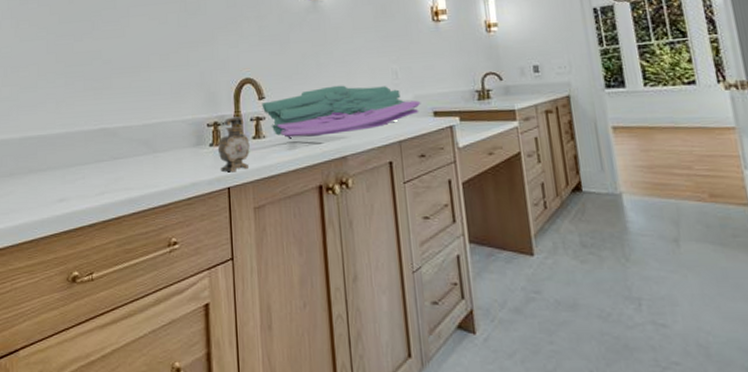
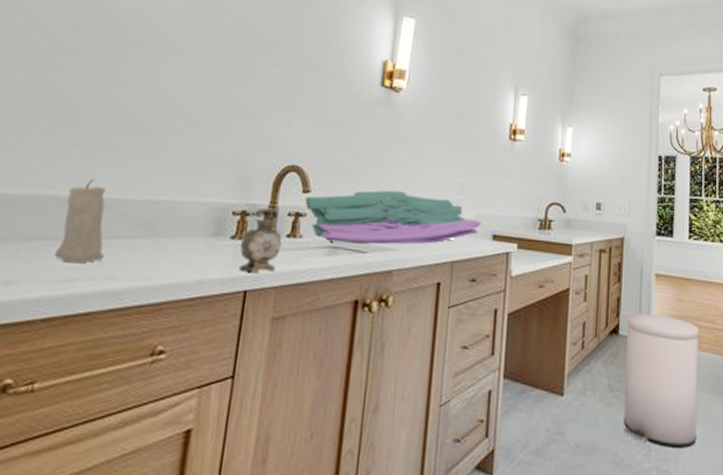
candle: none [88,114,121,181] -> present [55,178,106,264]
pedal bin: none [588,167,694,301] -> present [624,313,698,448]

